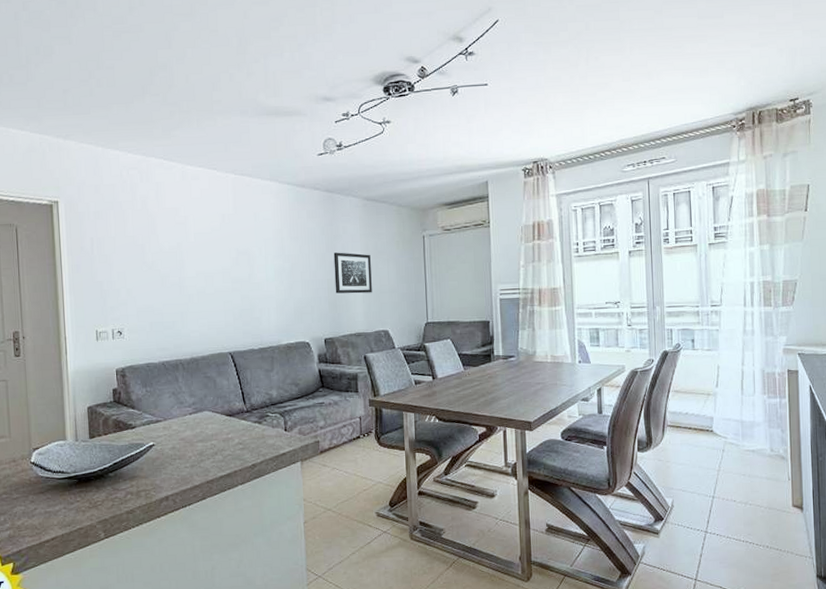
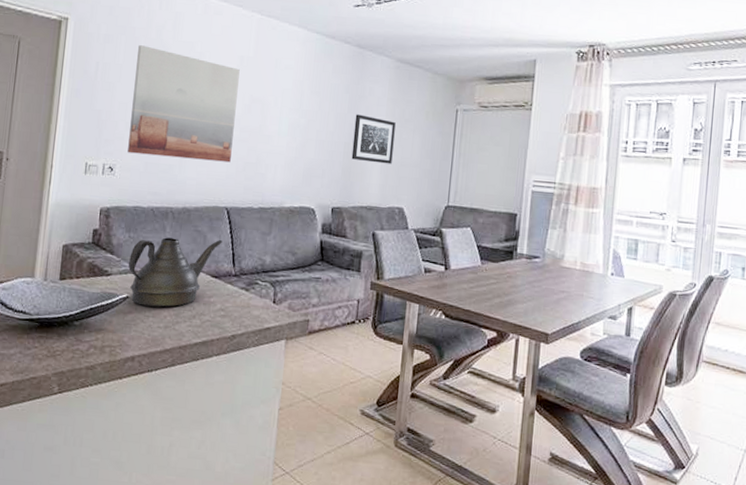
wall art: none [126,217,227,316] -> present [127,45,240,163]
teapot: none [150,382,231,450] -> present [128,237,223,307]

